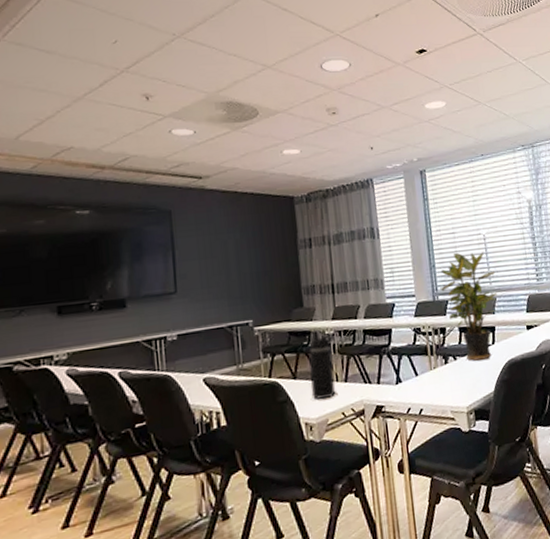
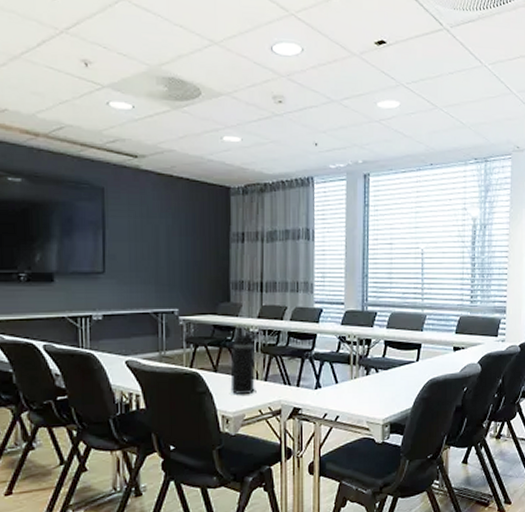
potted plant: present [440,252,497,361] -> none [370,265,429,376]

